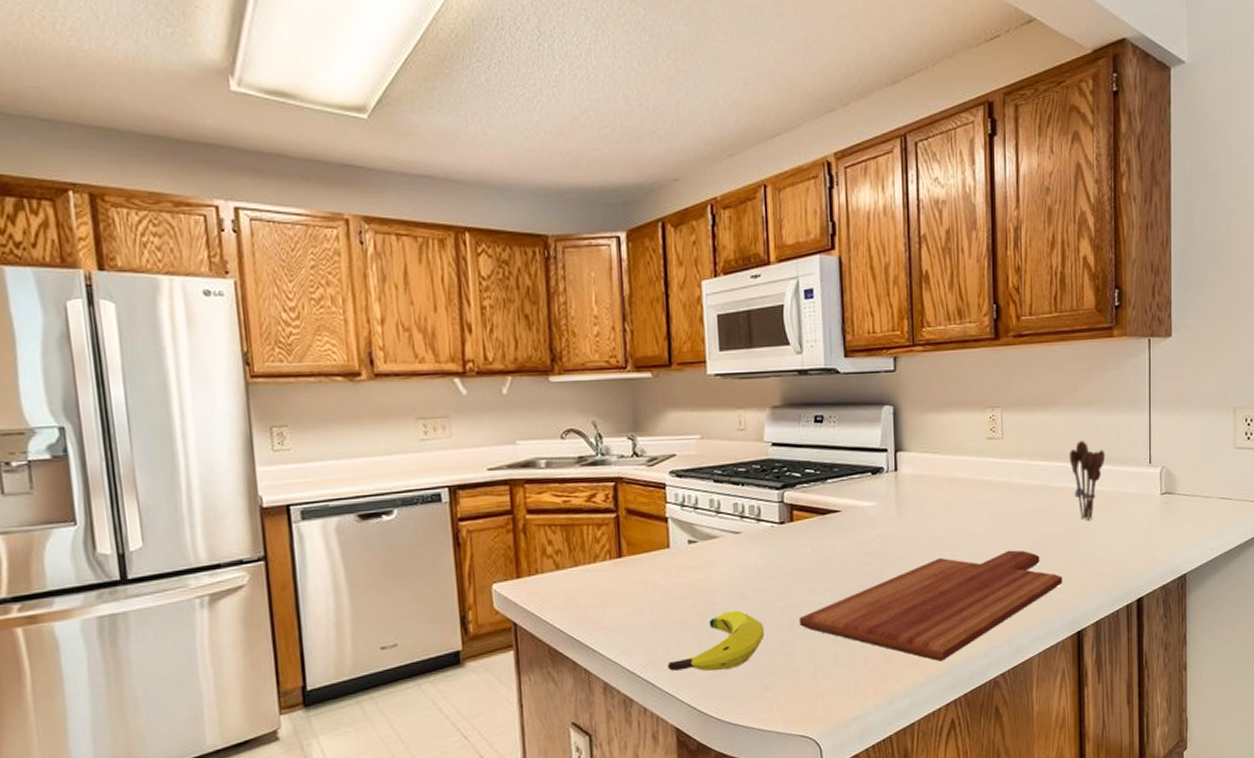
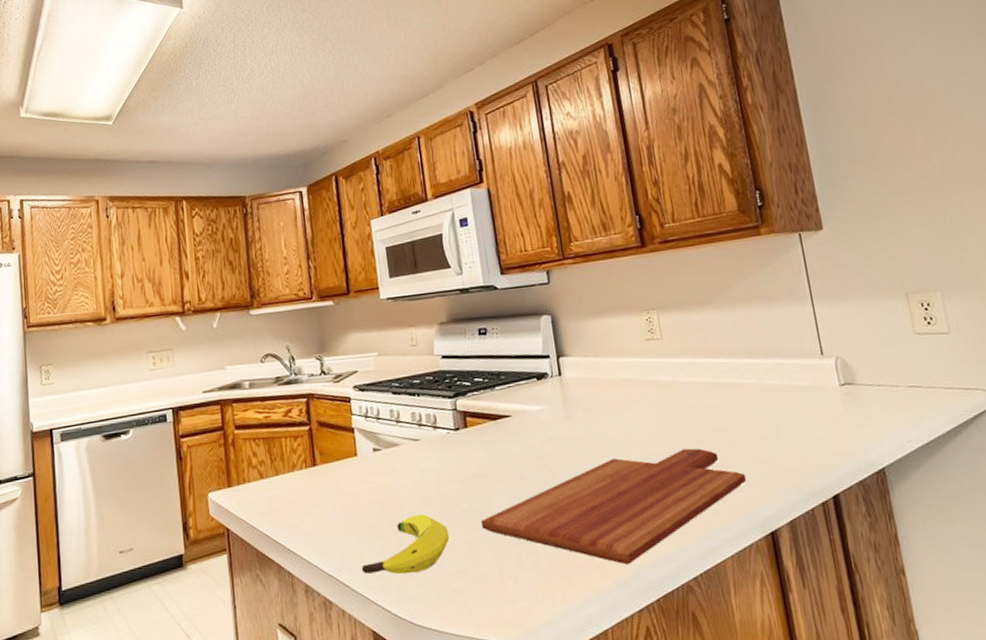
utensil holder: present [1068,441,1106,521] -> none [732,336,773,416]

